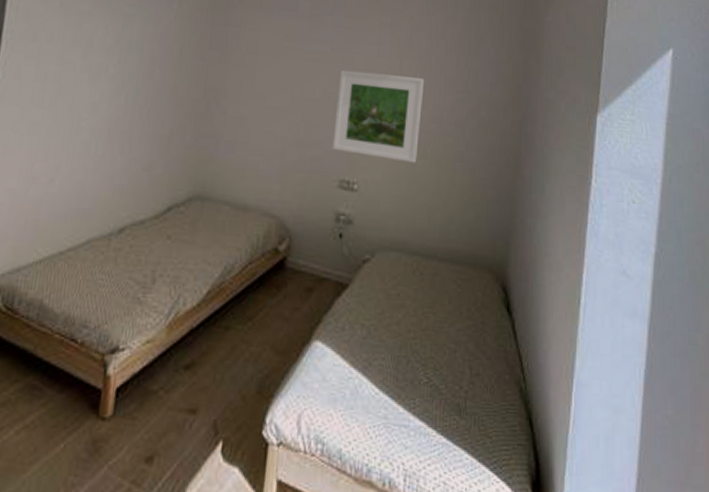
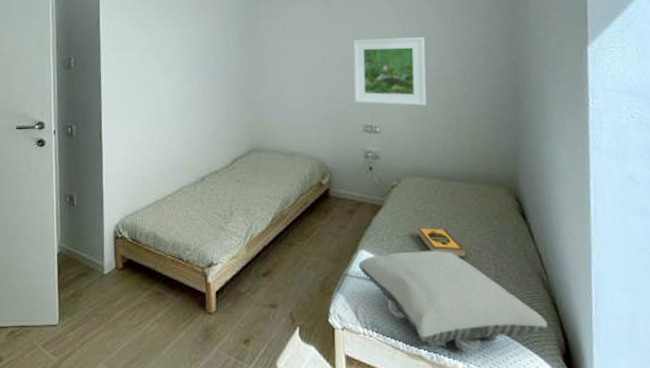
pillow: none [309,345,520,479] -> present [358,250,548,353]
hardback book: none [386,315,442,358] -> present [418,227,468,258]

